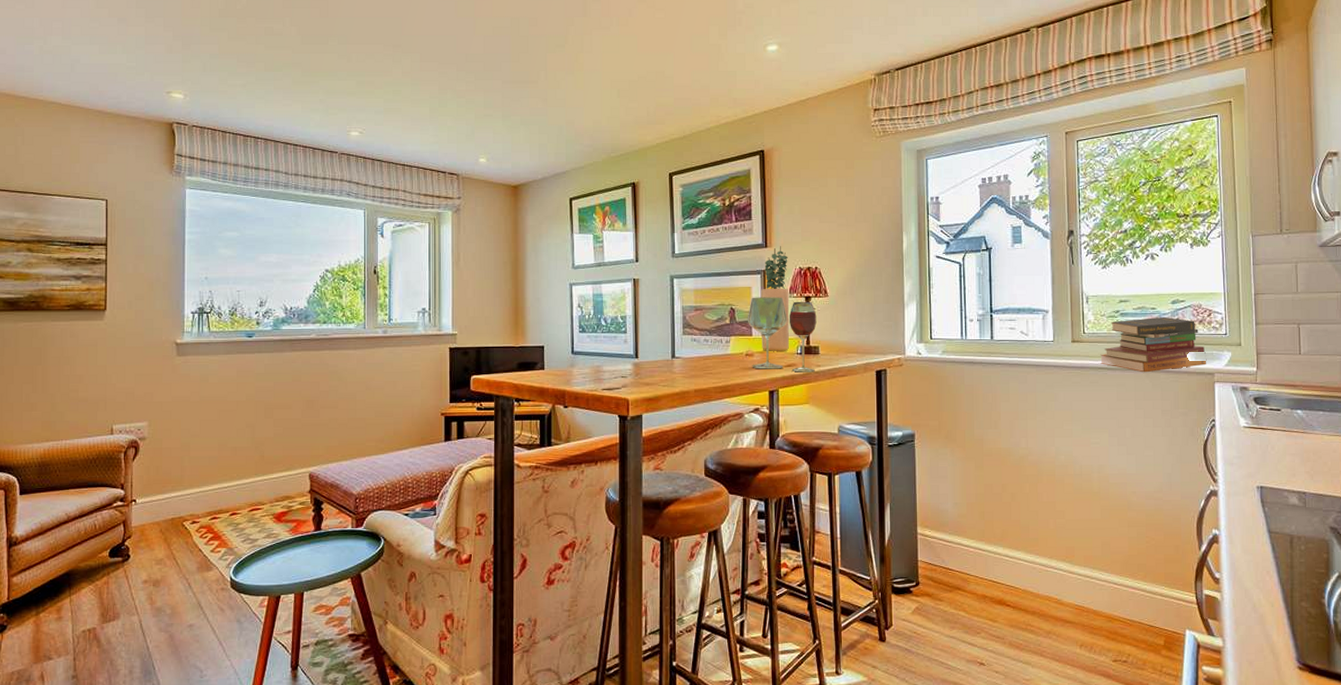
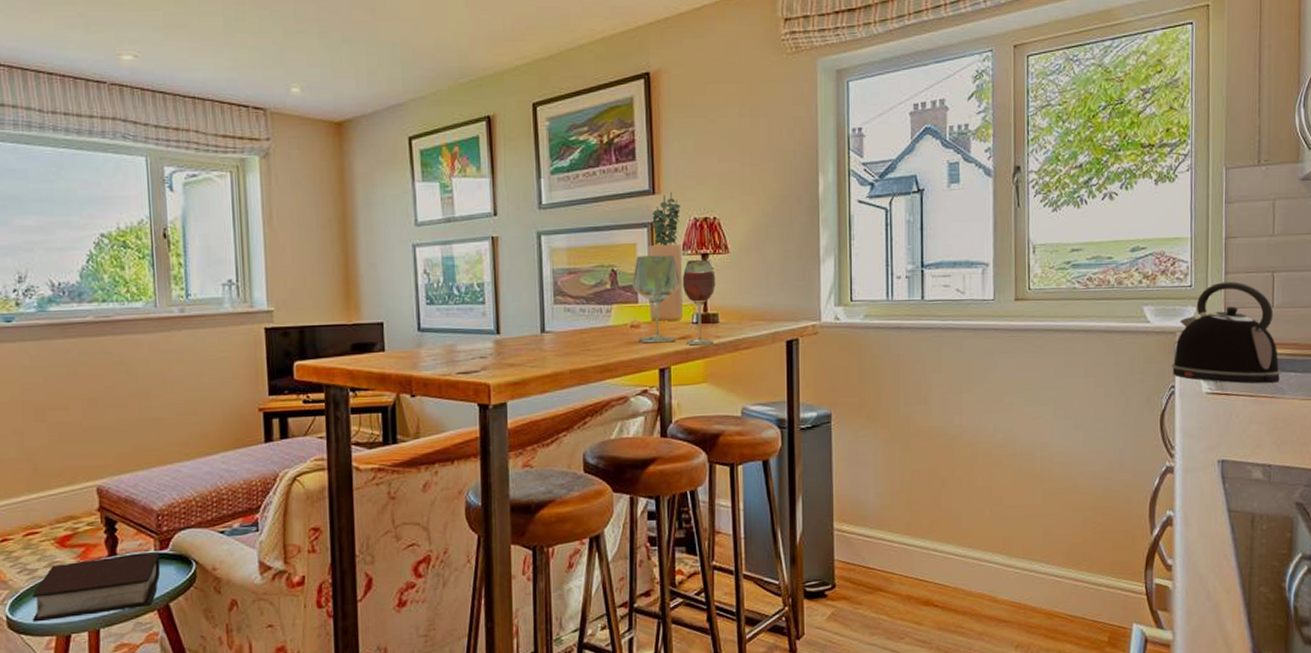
bible: none [251,529,356,584] -> present [33,552,161,622]
books: present [1100,316,1207,373] -> none [1047,267,1168,334]
kettle: none [1211,331,1311,421] -> present [1171,281,1281,384]

